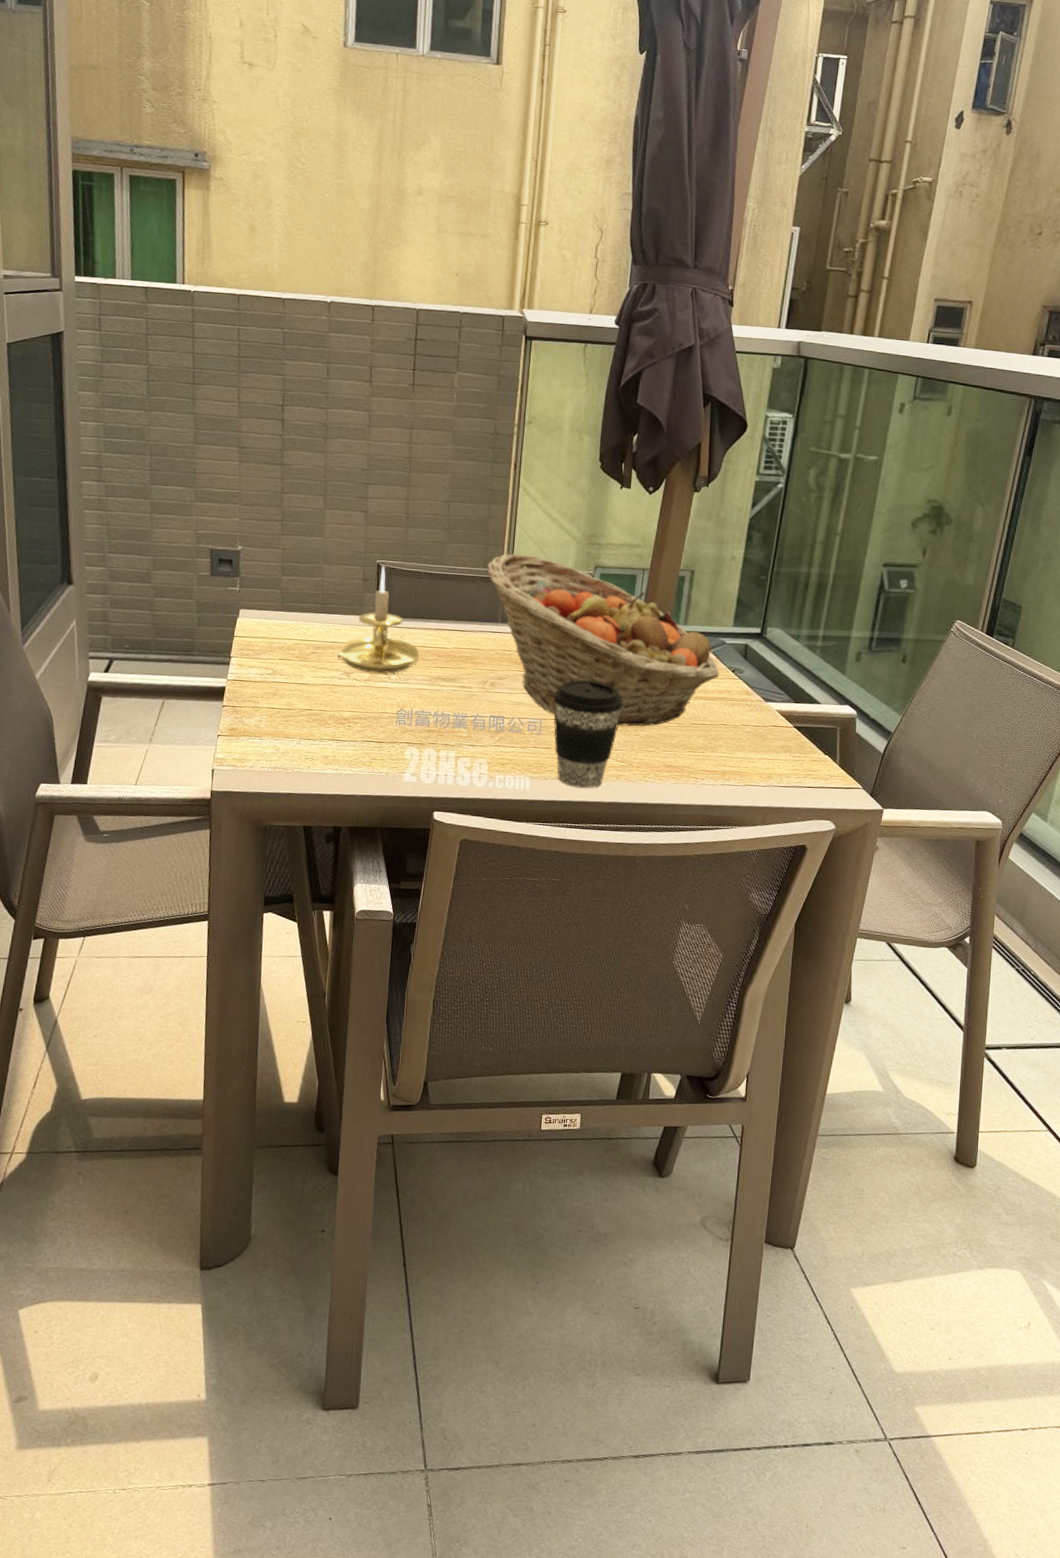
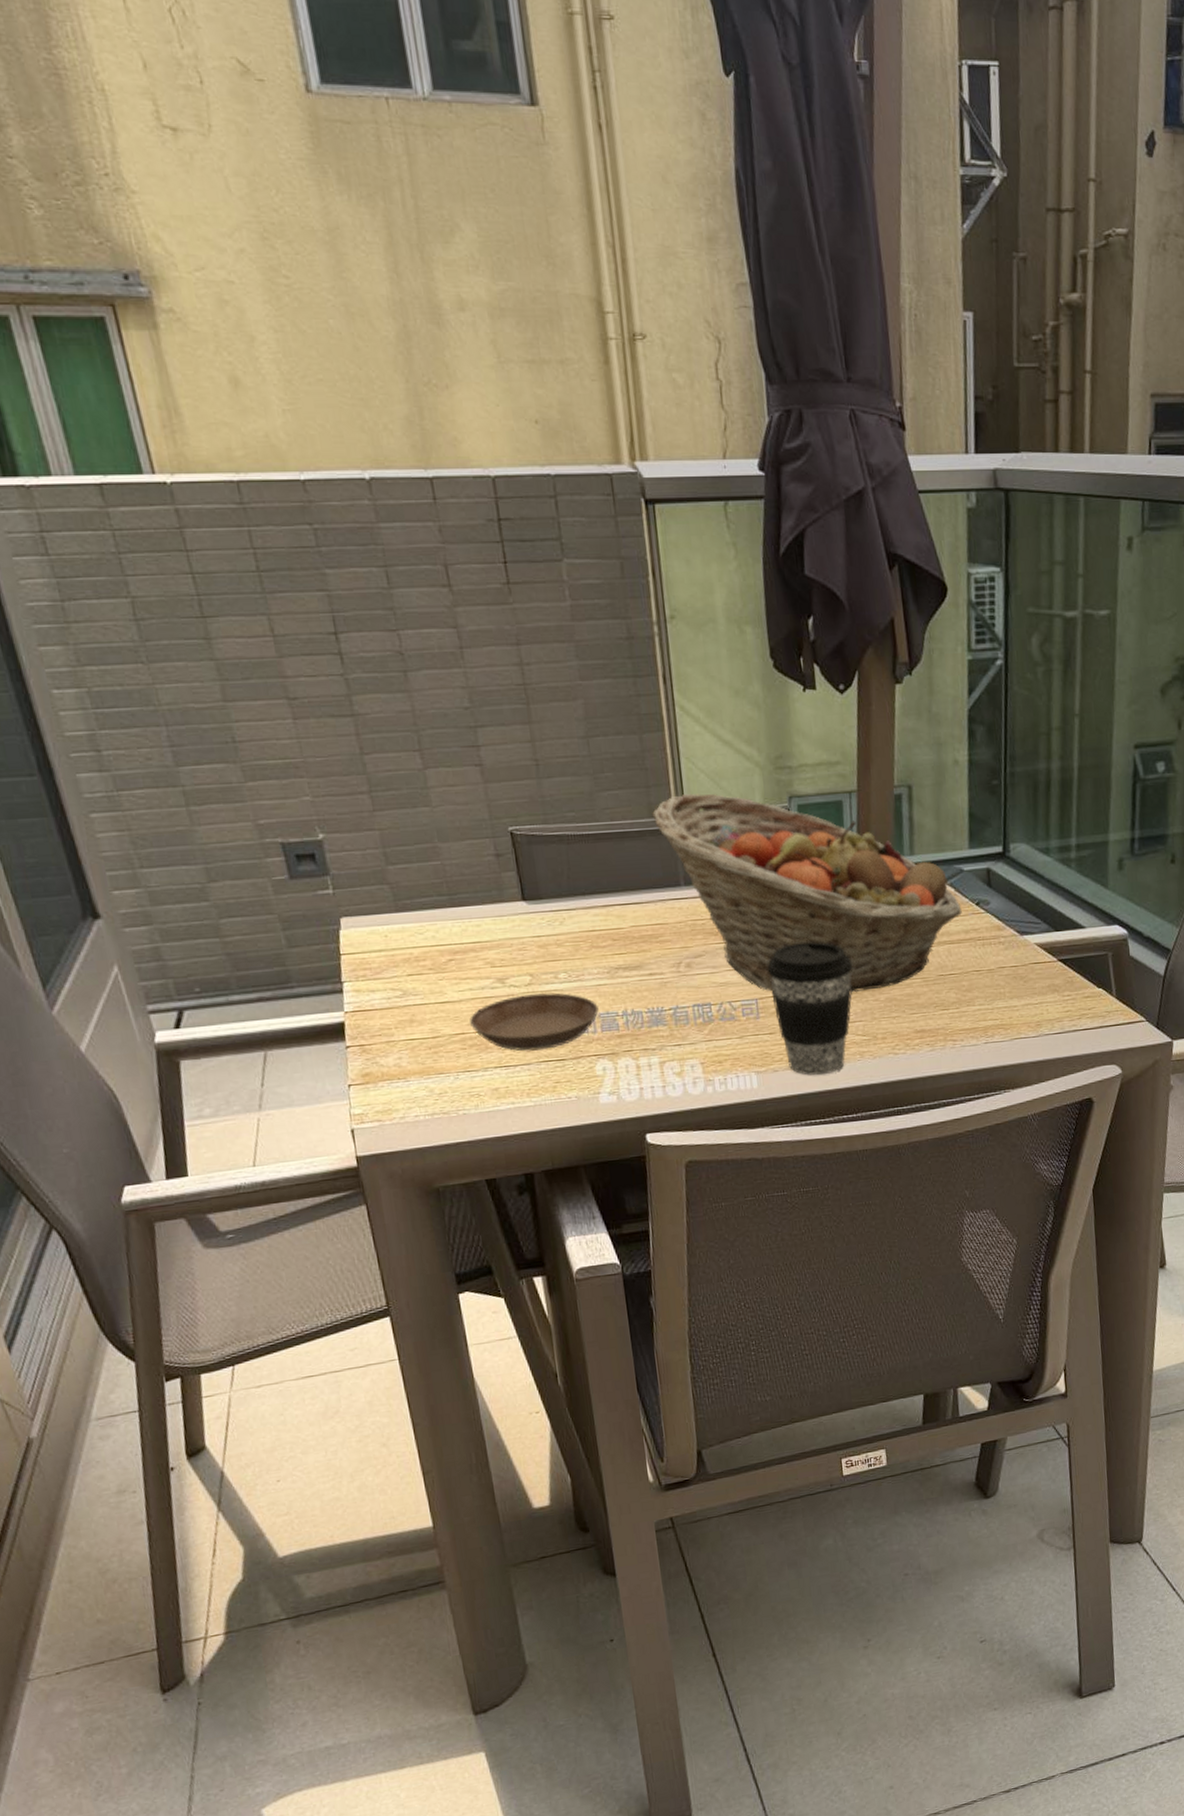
saucer: none [316,687,417,733] -> present [469,992,599,1051]
candle holder: present [338,566,420,674] -> none [483,833,591,975]

